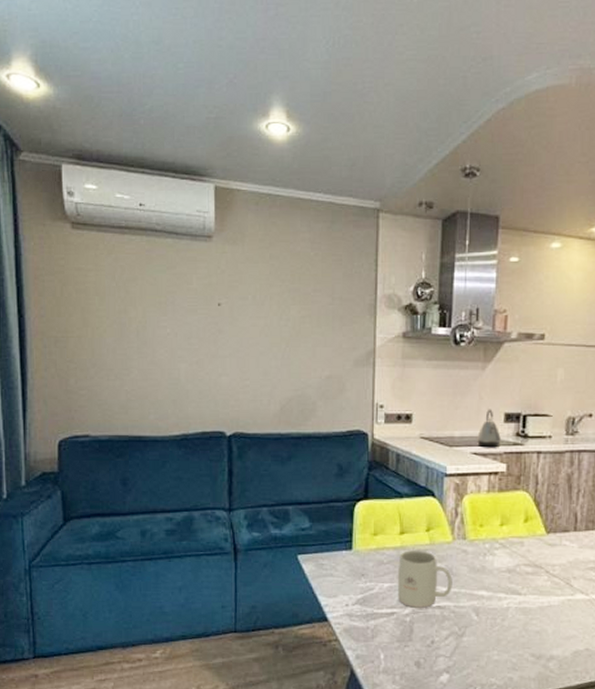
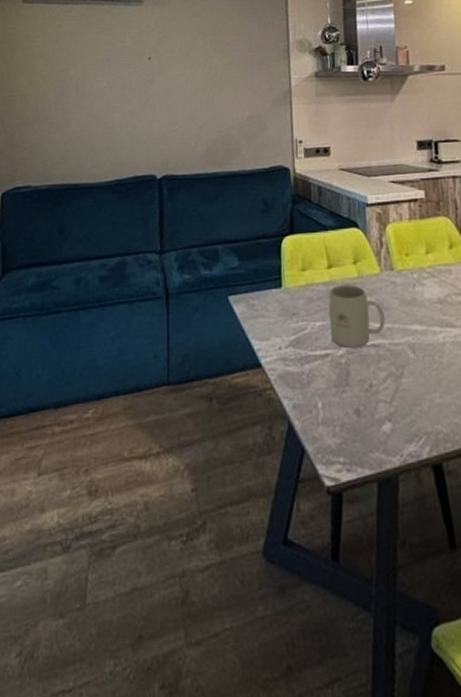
kettle: present [477,409,502,448] -> none [393,138,417,176]

